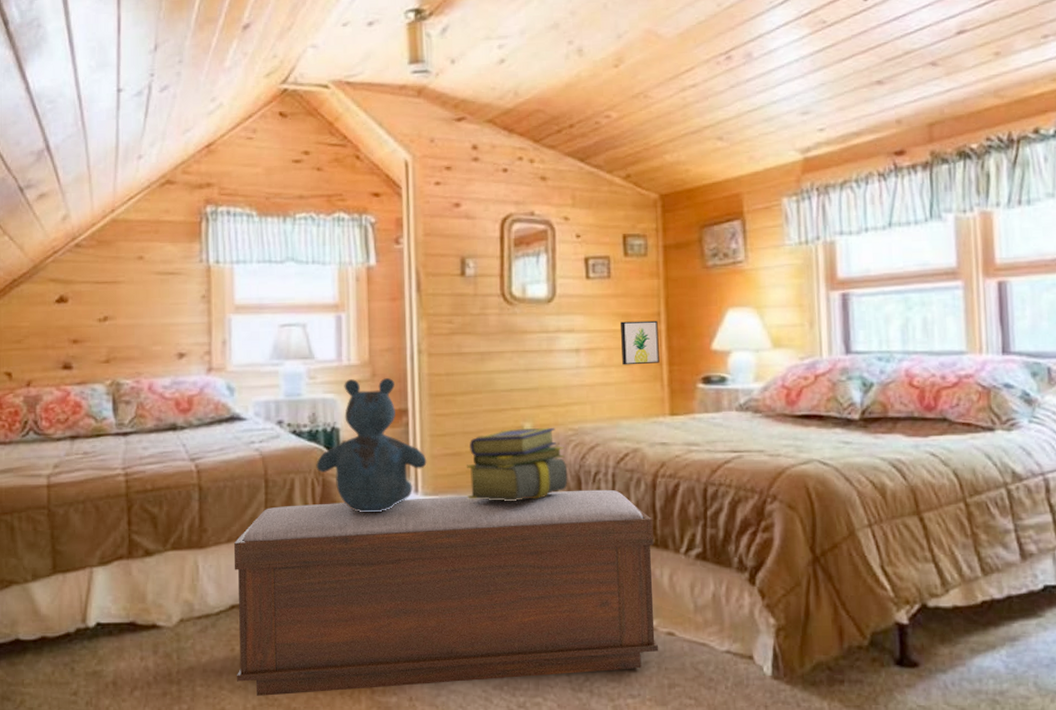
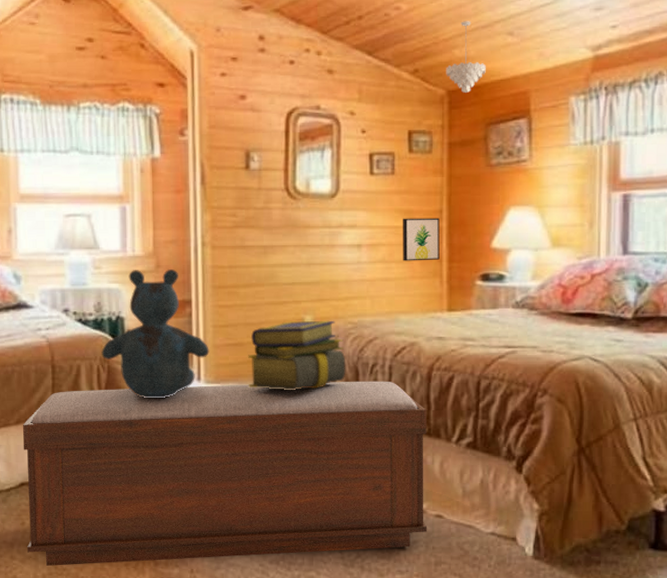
pendant light: none [658,127,697,196] -> present [446,21,486,93]

